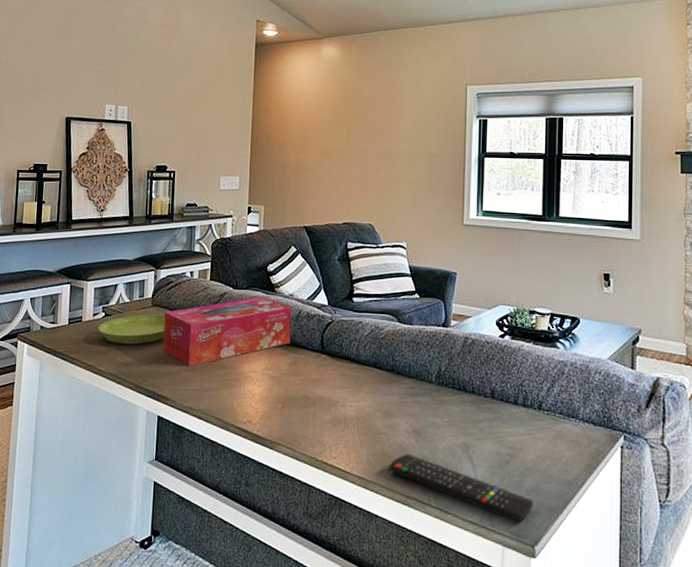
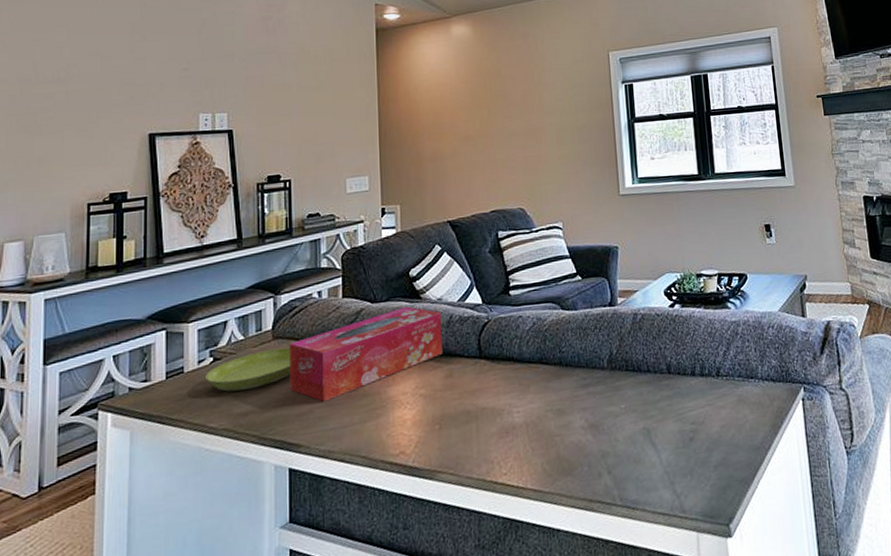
remote control: present [389,453,534,523] -> none [566,452,724,503]

